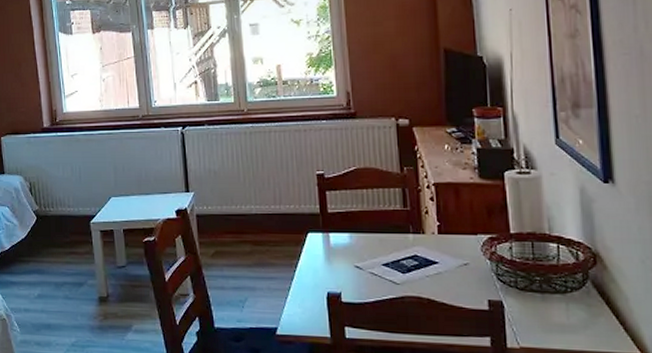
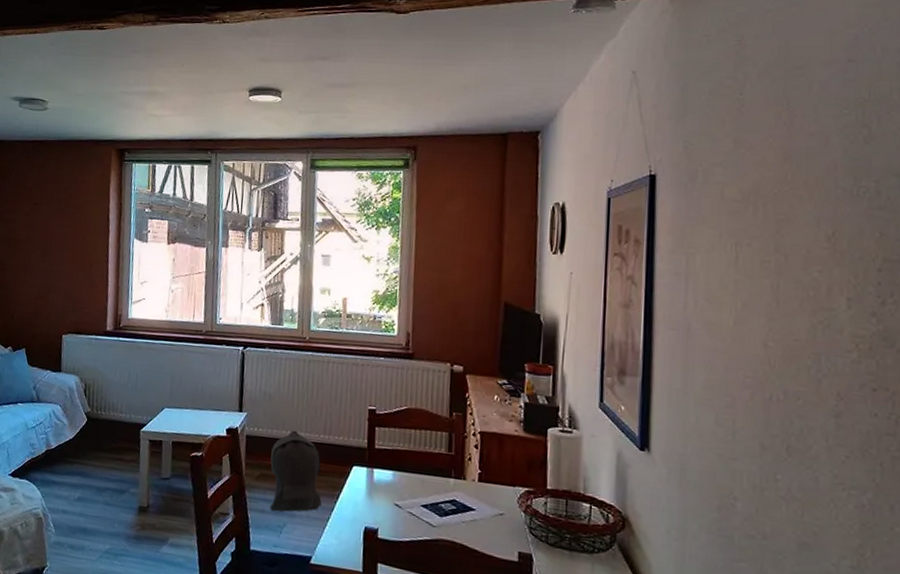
backpack: none [223,204,281,287] -> present [269,430,322,512]

